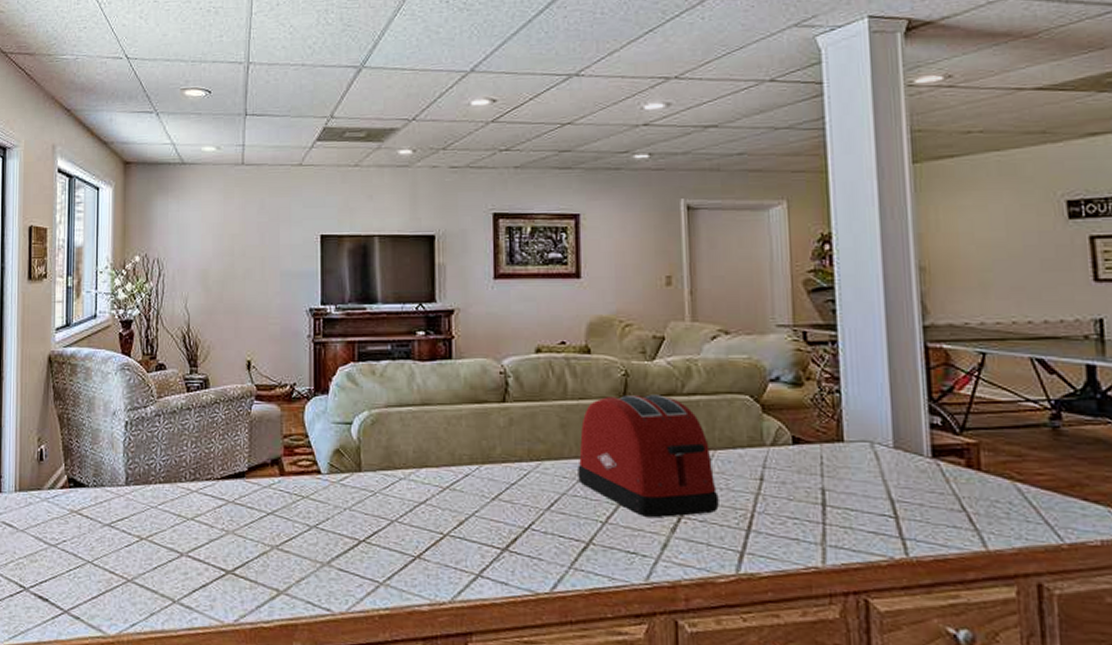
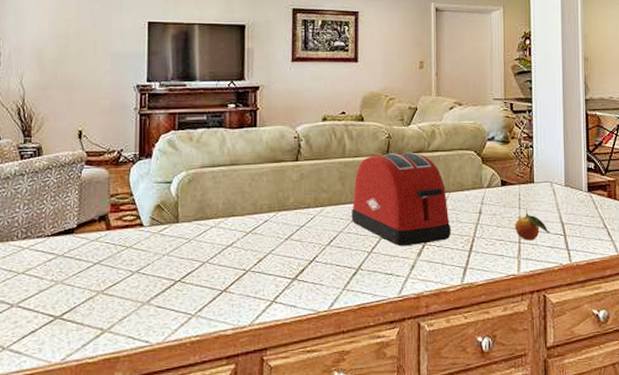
fruit: none [815,478,873,522] -> present [515,209,550,240]

